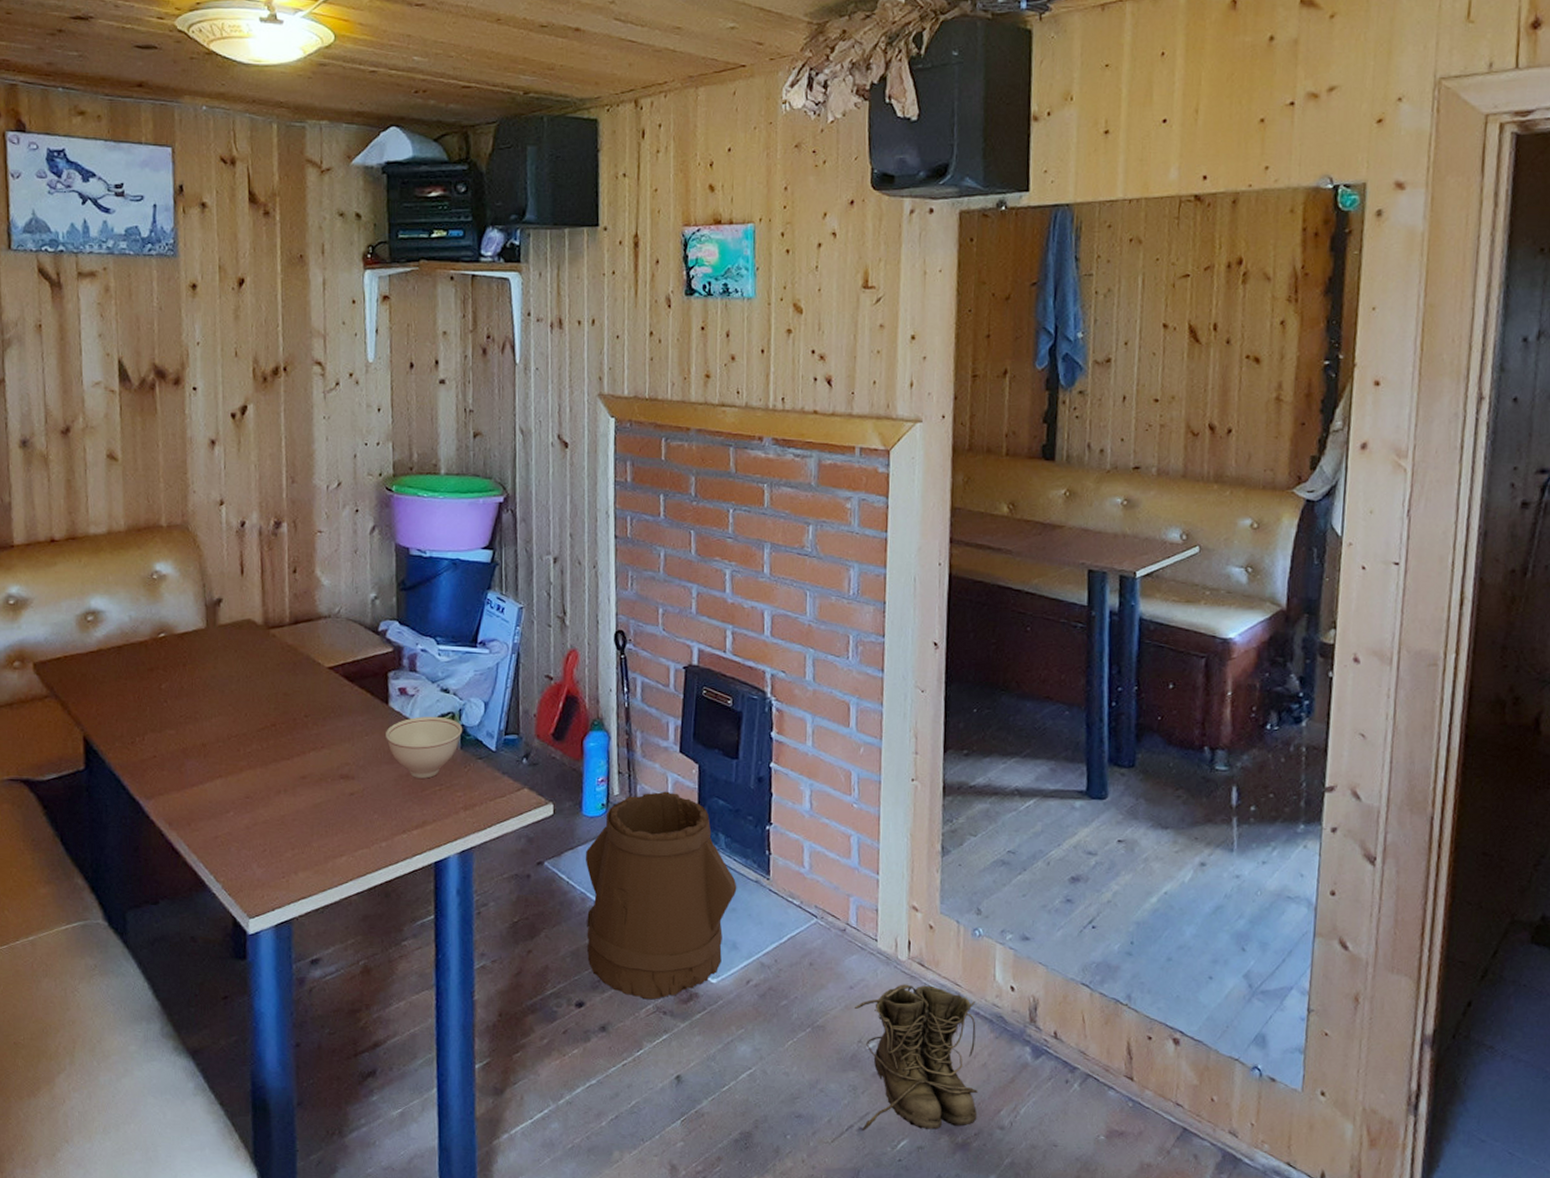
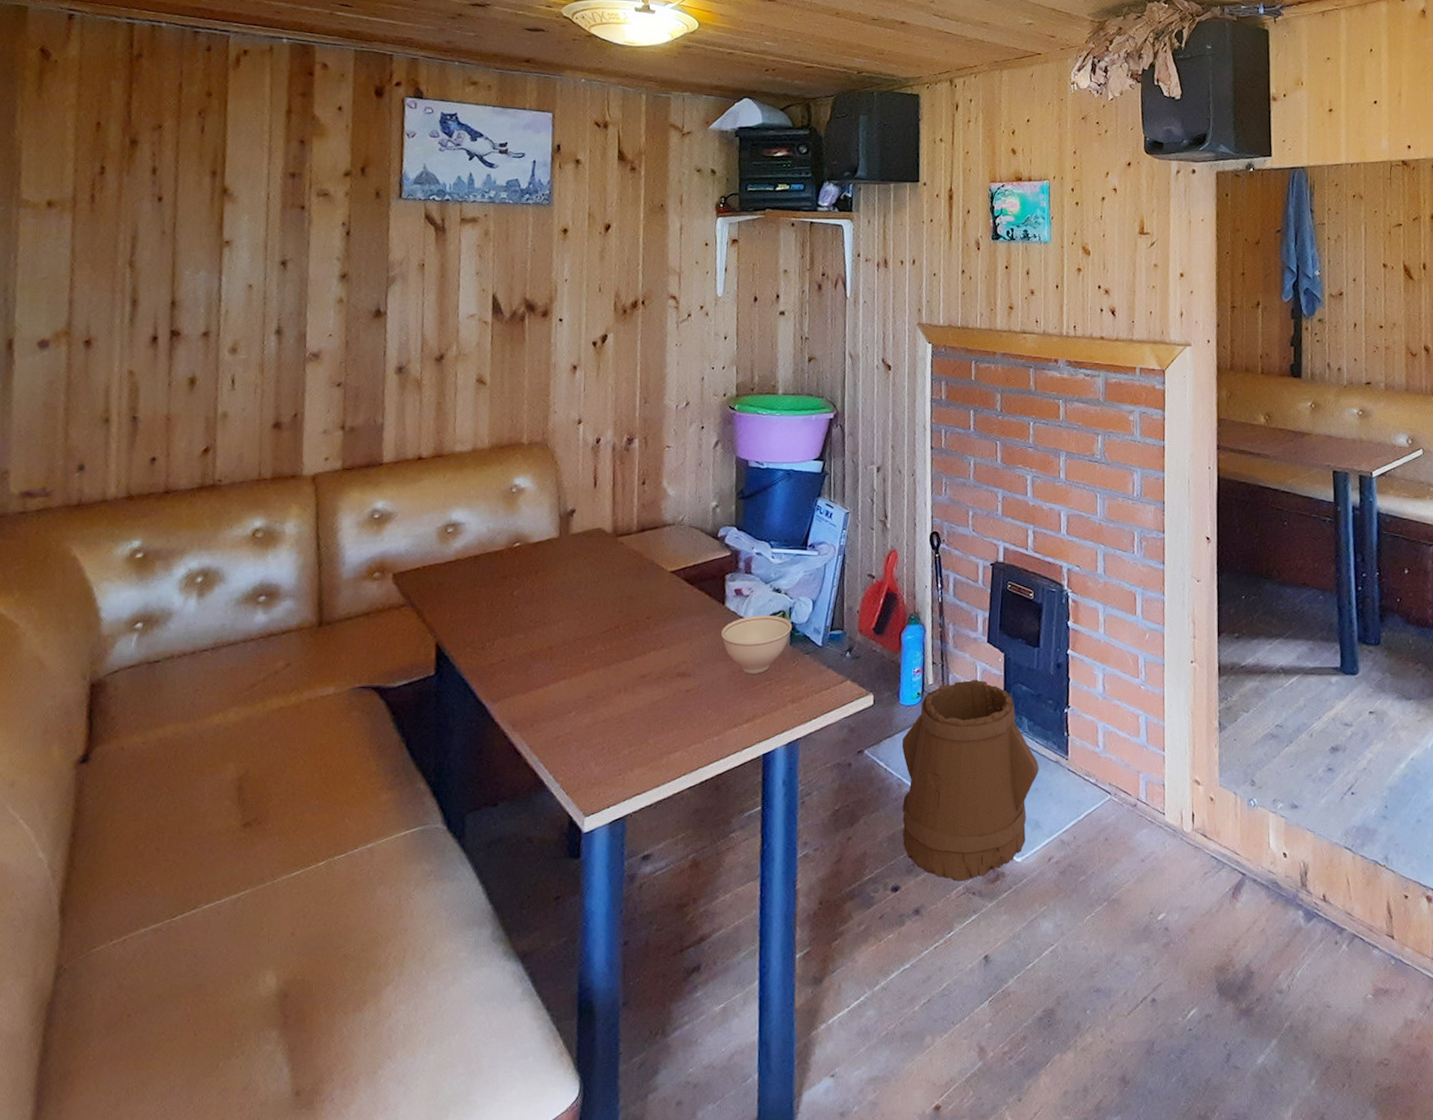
boot: present [854,984,979,1130] -> none [1145,855,1259,1001]

